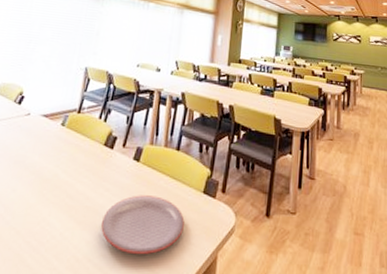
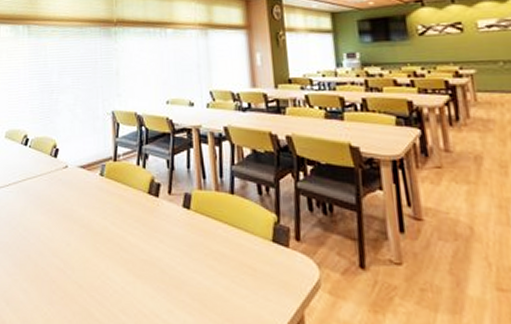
plate: present [101,195,185,255] -> none [162,246,256,312]

